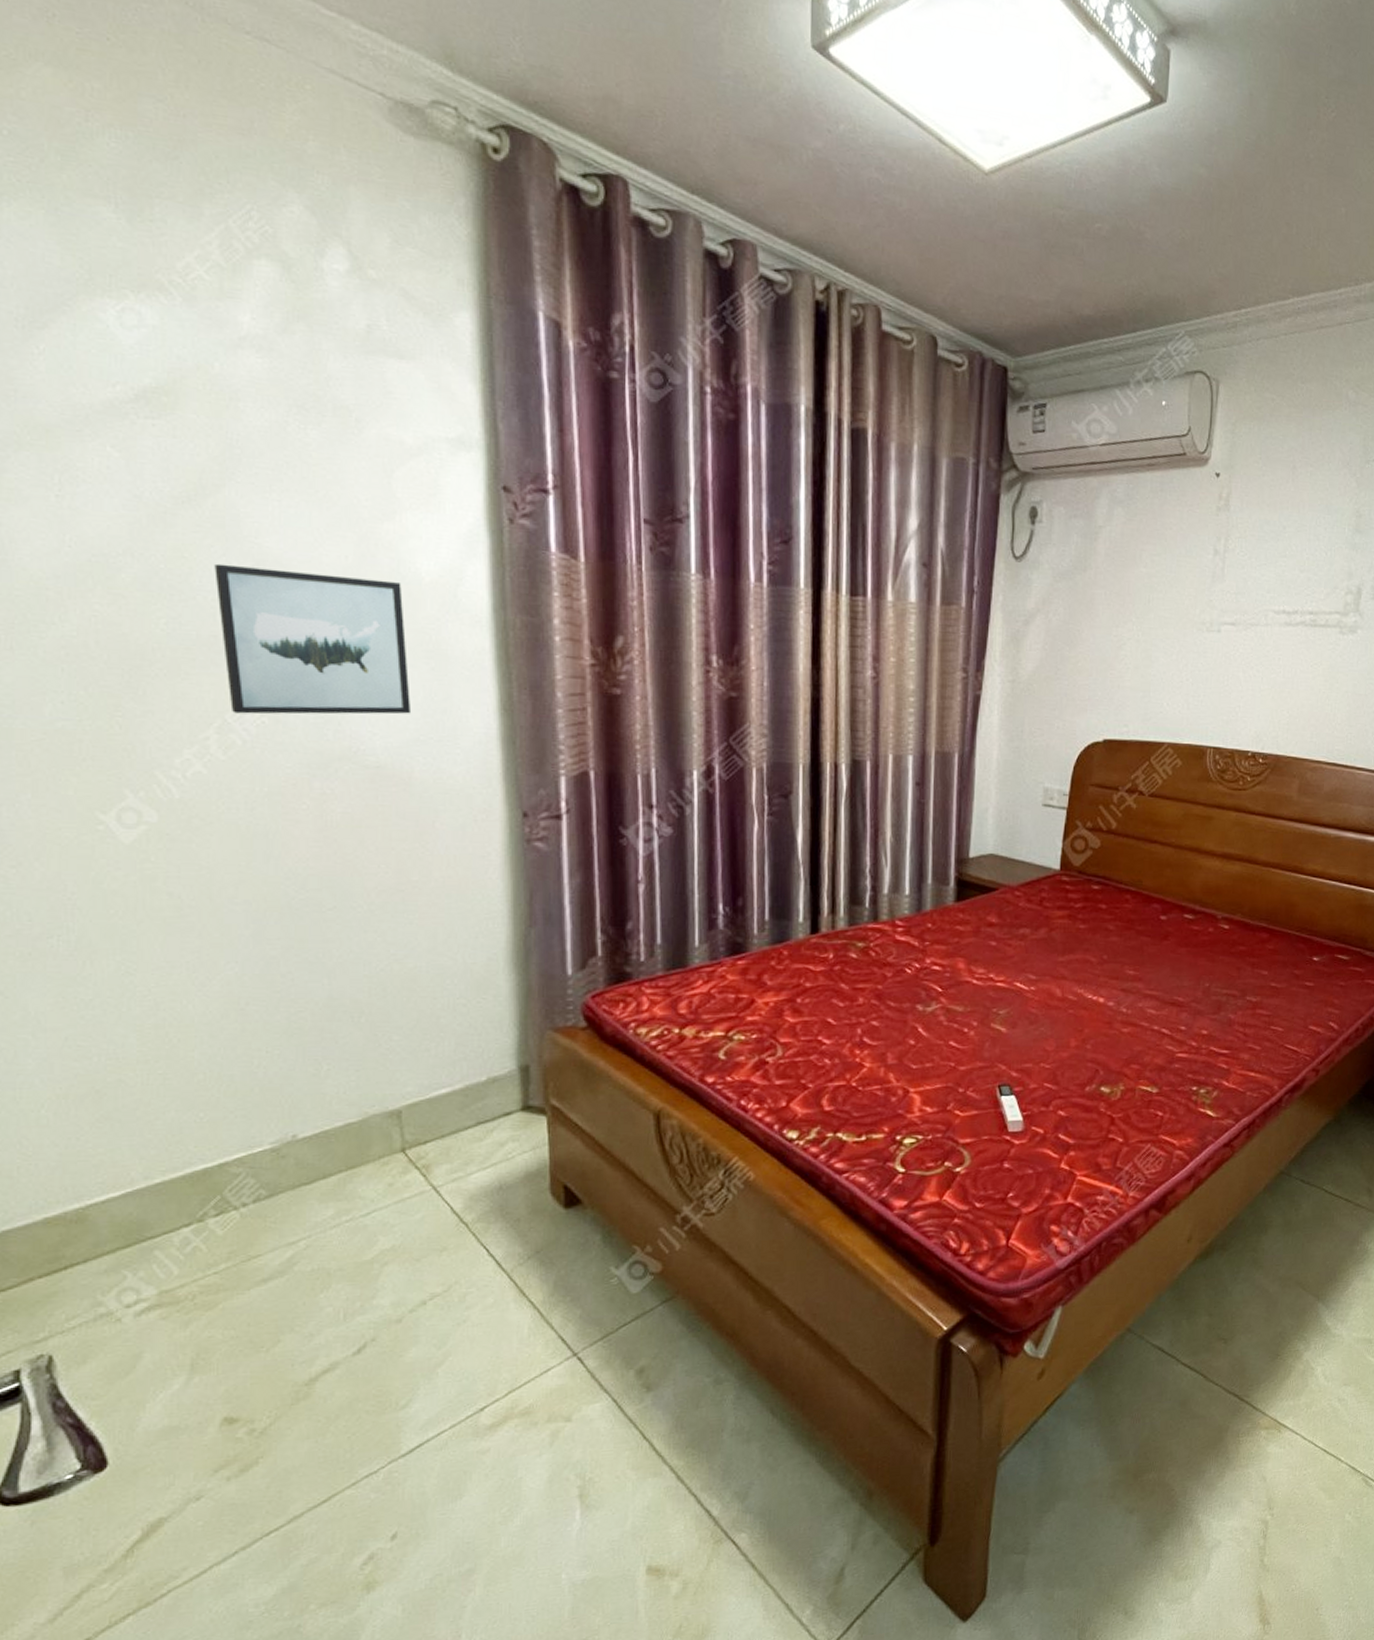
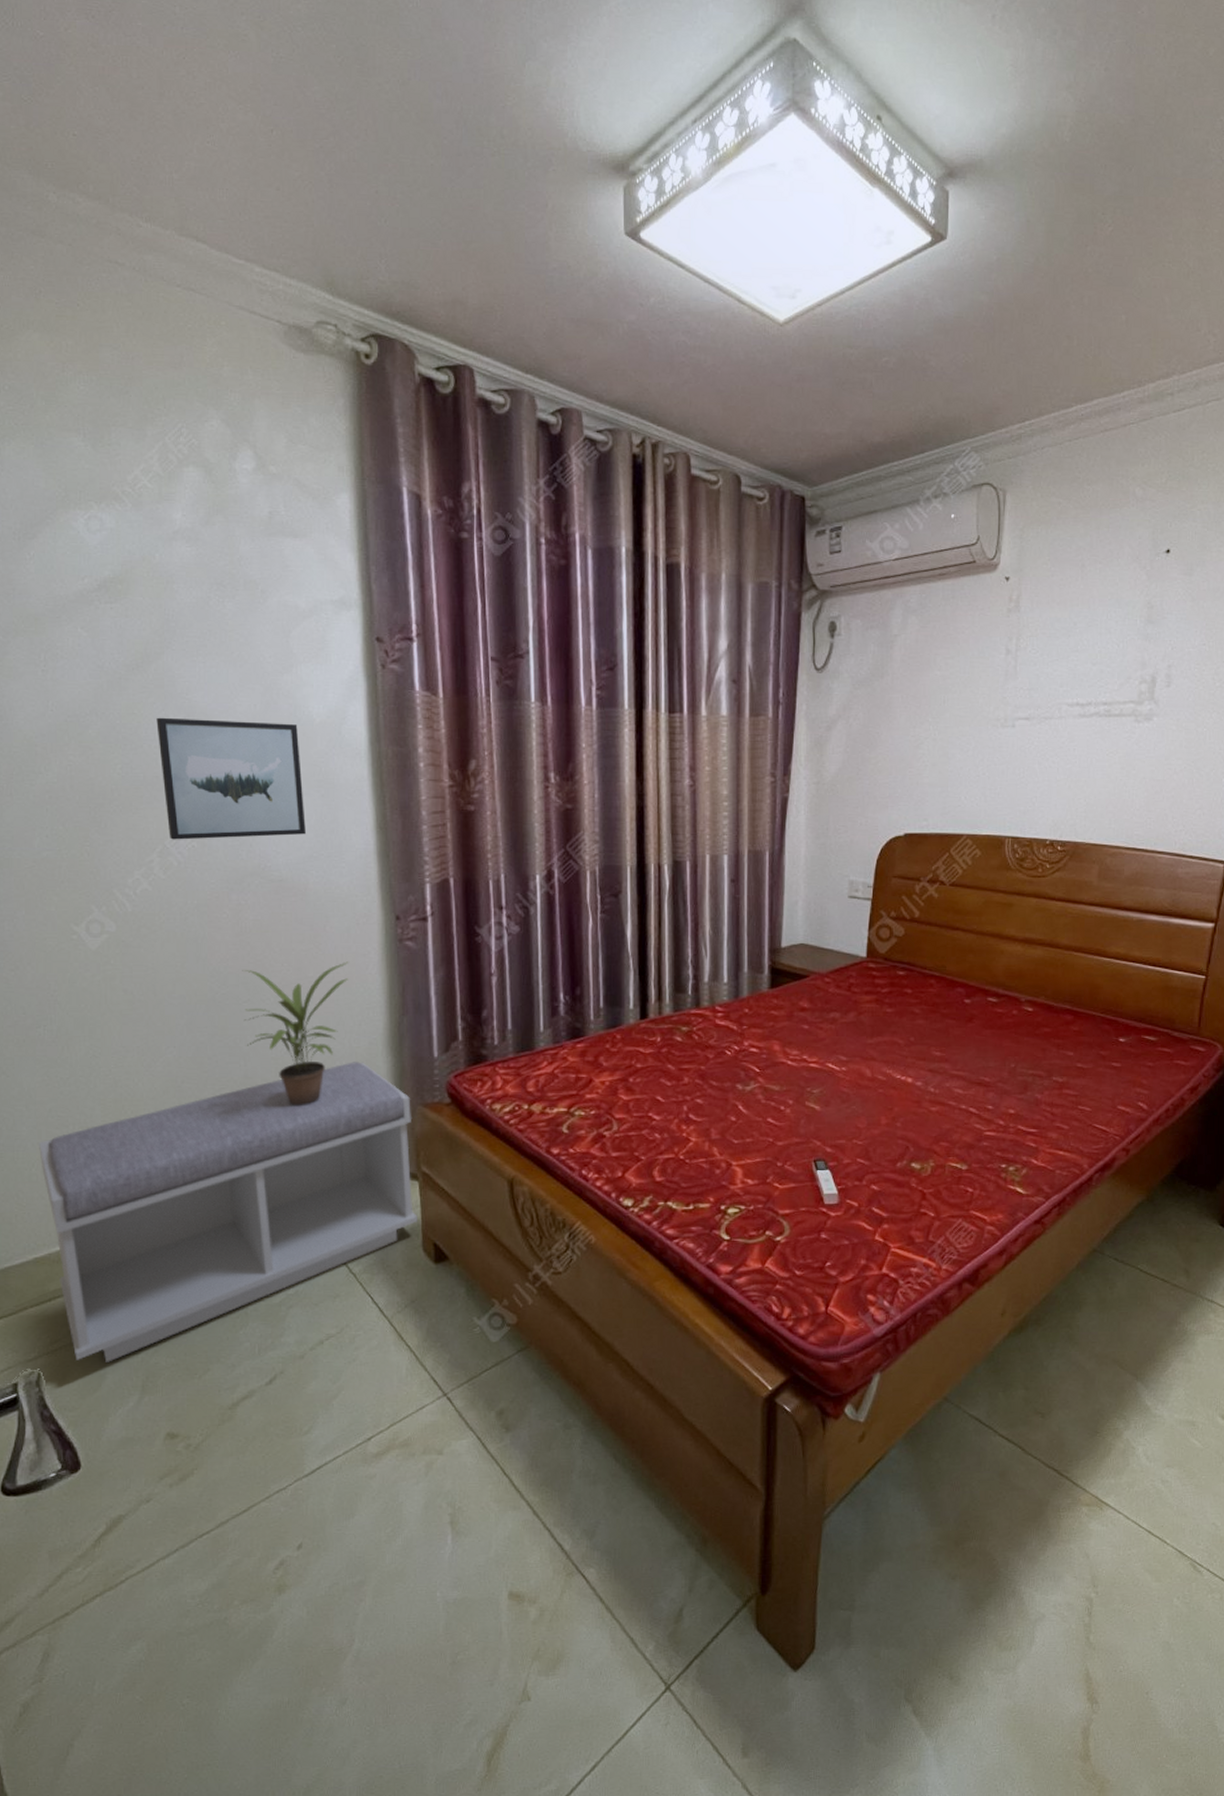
bench: none [51,980,545,1339] -> present [39,1062,417,1362]
potted plant: none [326,864,463,1031] -> present [242,961,349,1105]

